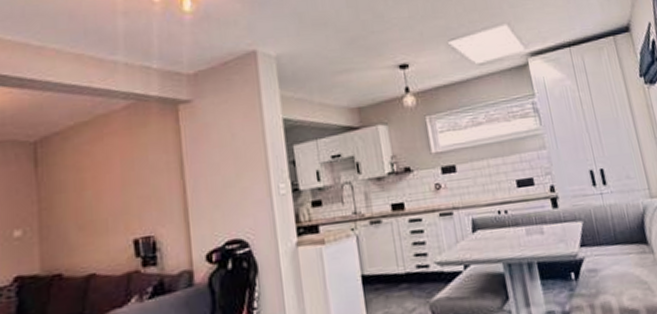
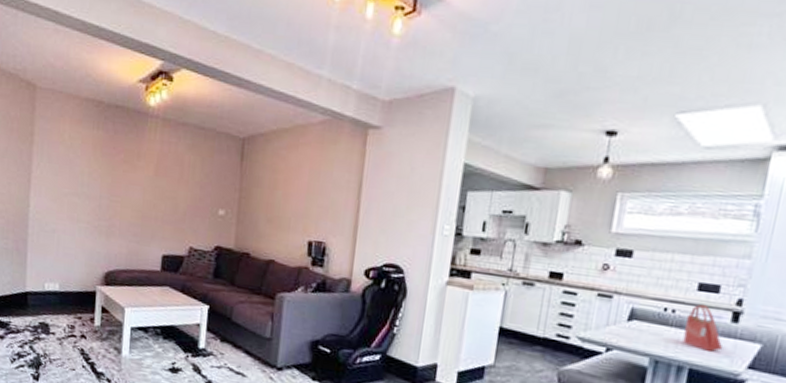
handbag: none [518,198,556,242] -> present [683,303,723,352]

